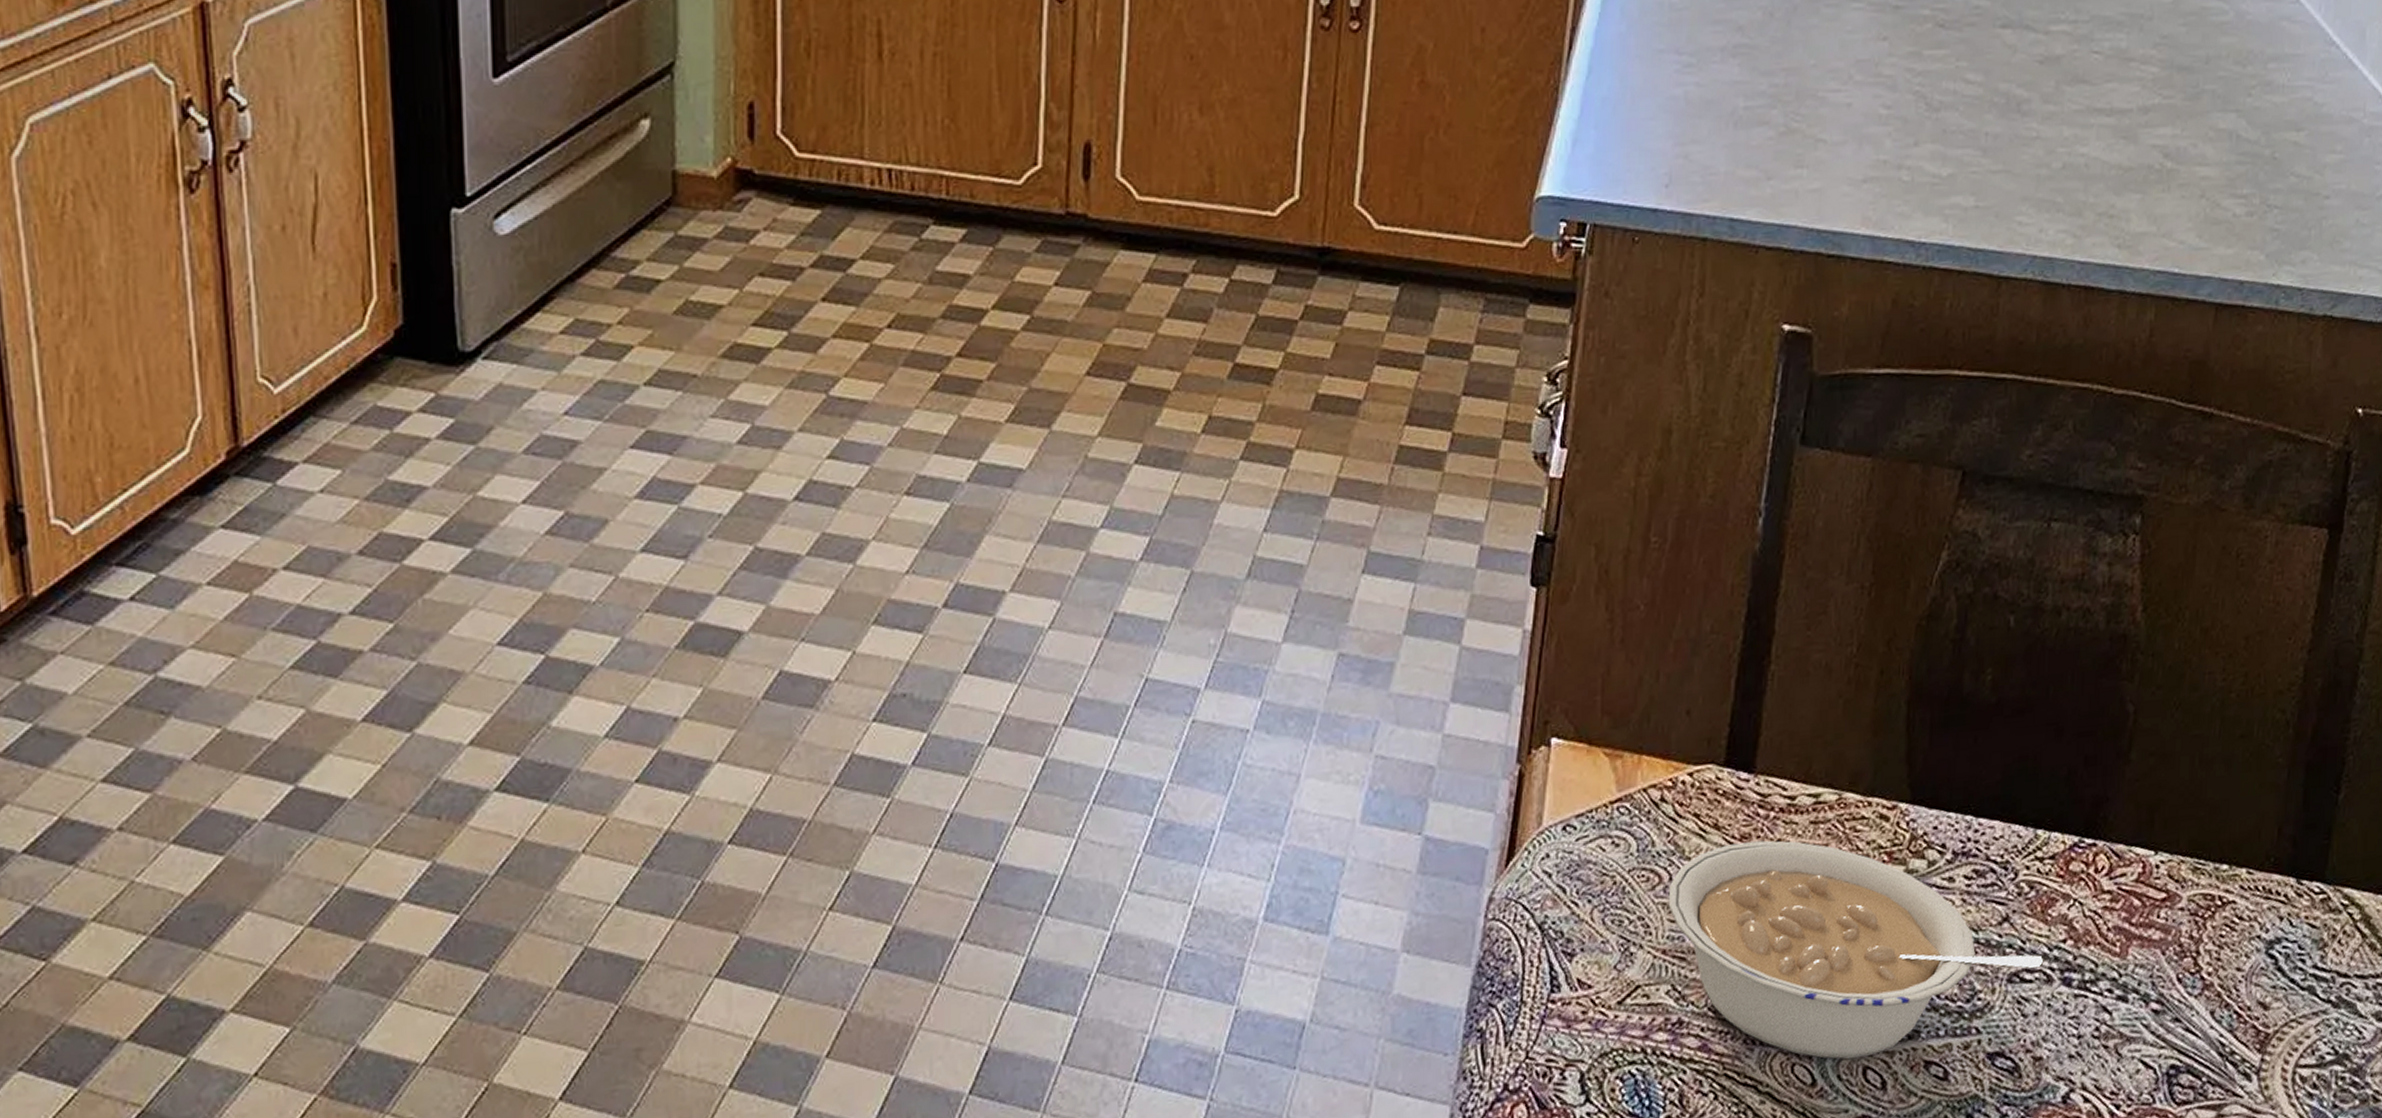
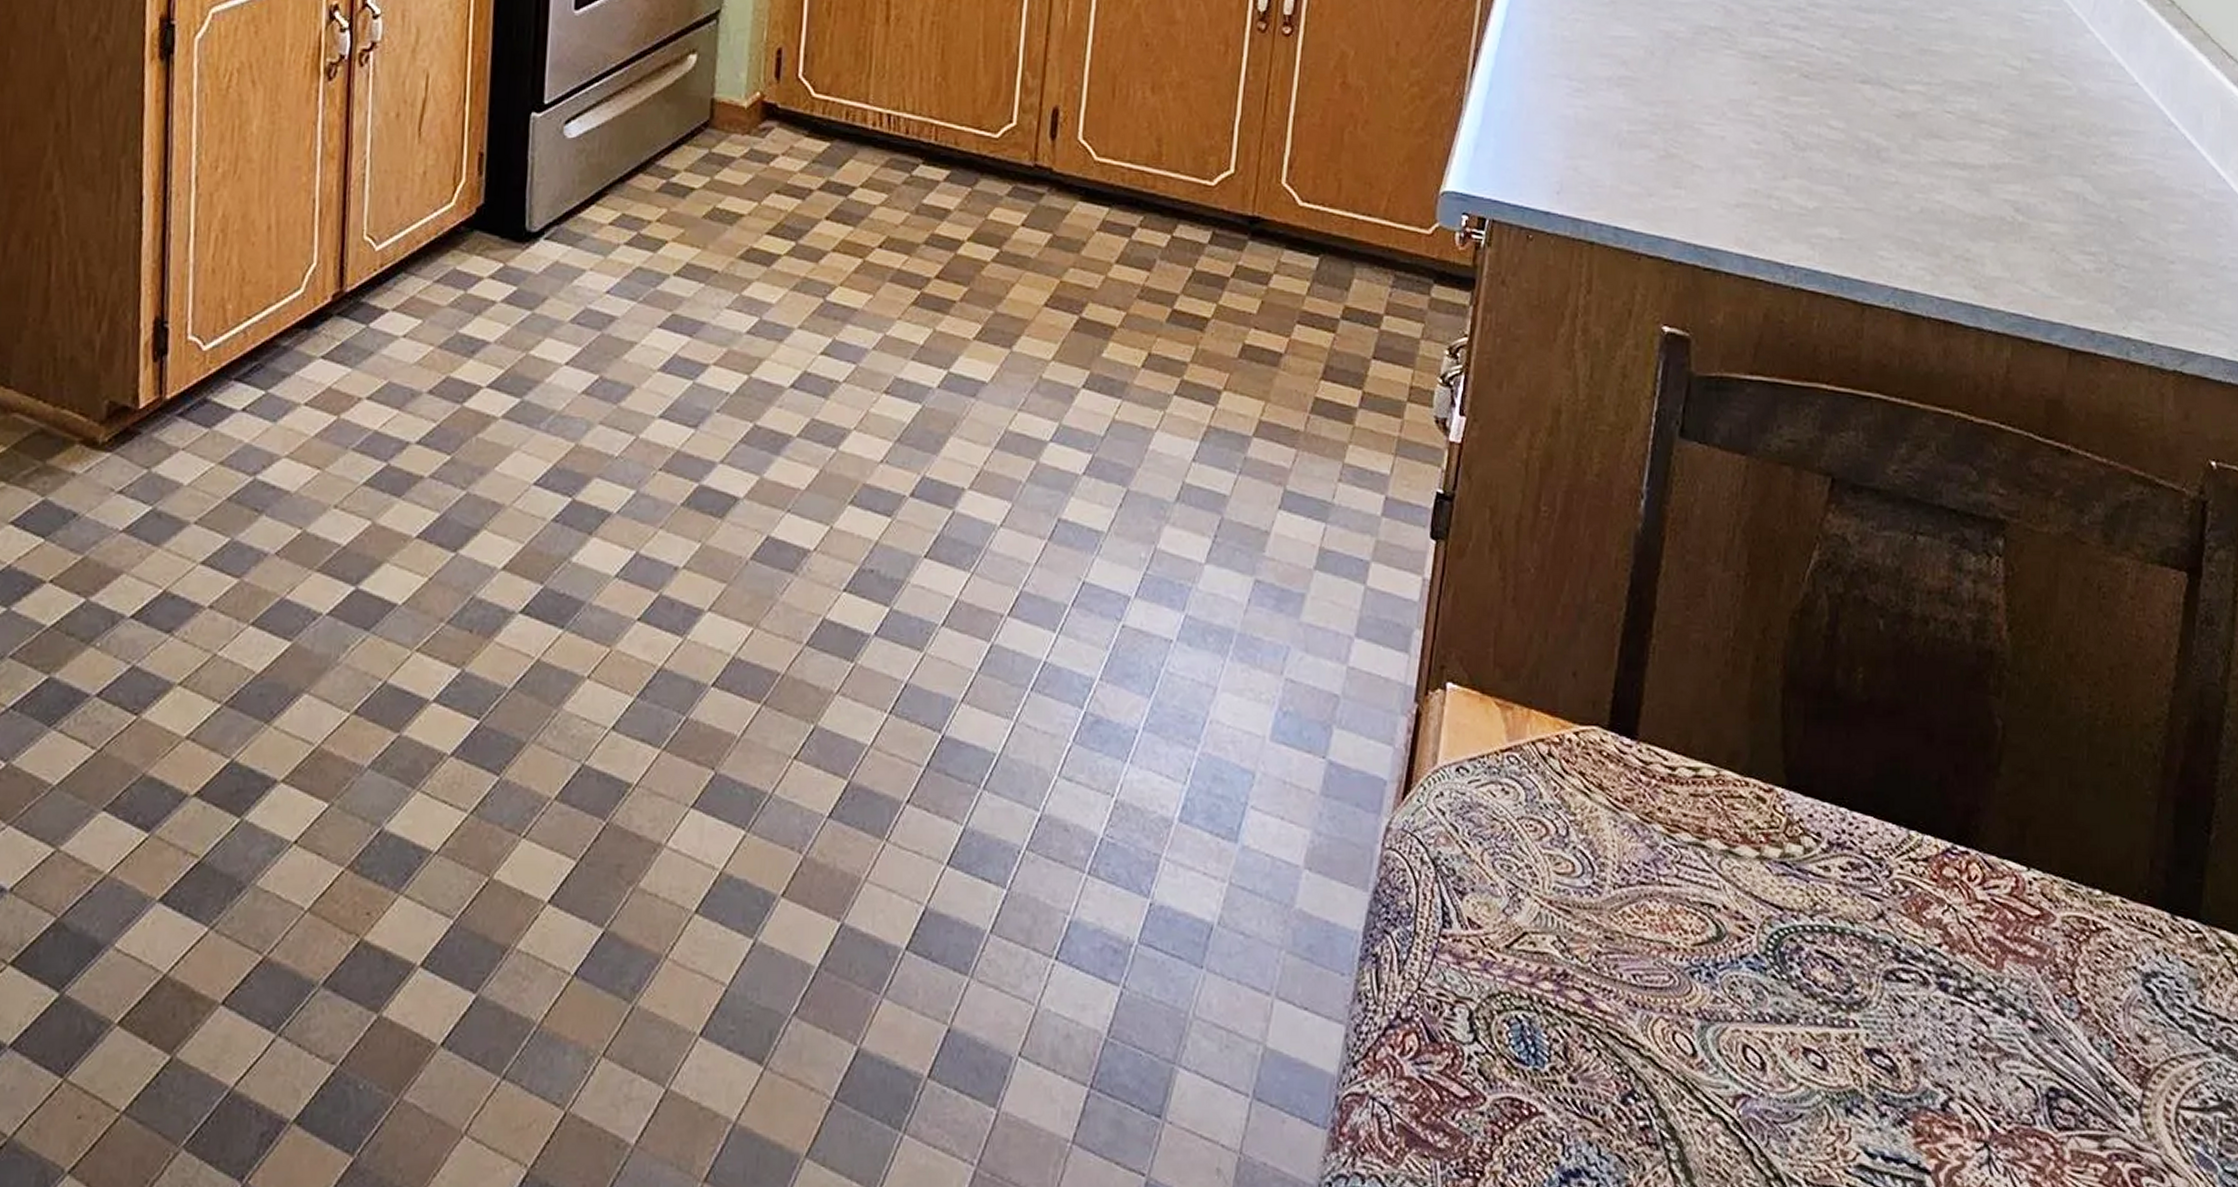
legume: present [1668,840,2044,1060] -> none [1554,806,1920,1035]

